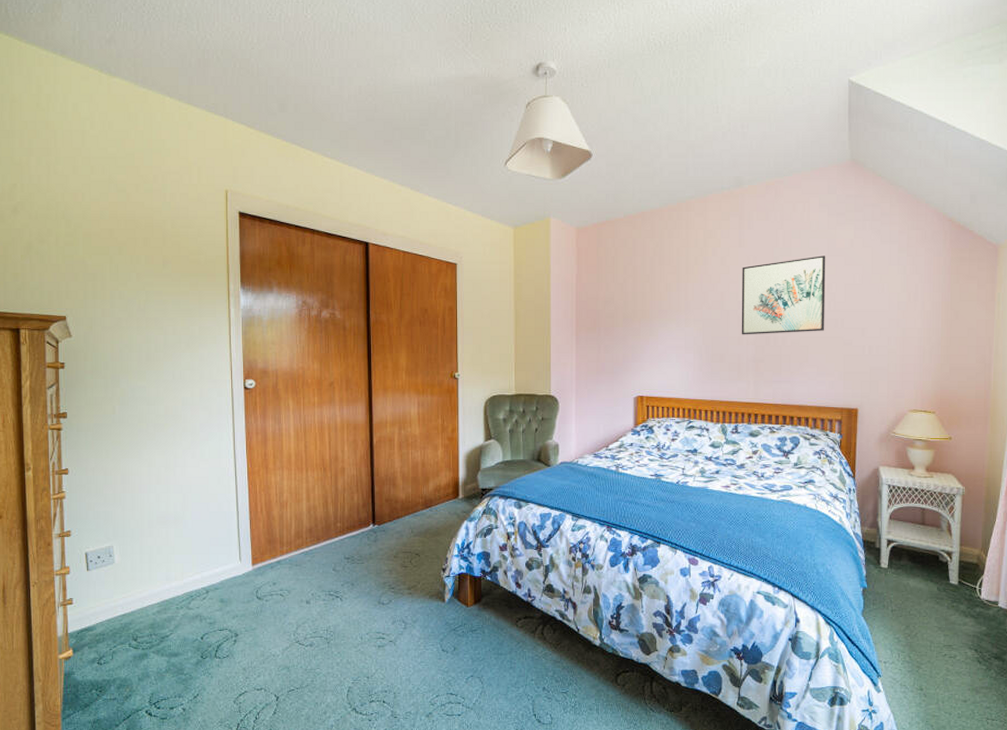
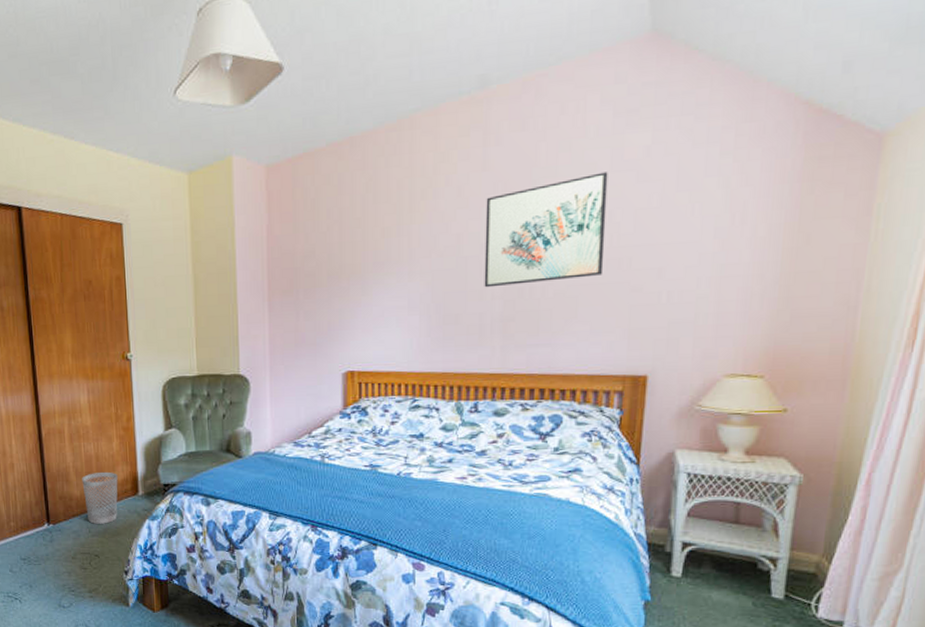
wastebasket: none [408,477,441,525] -> present [82,471,118,524]

